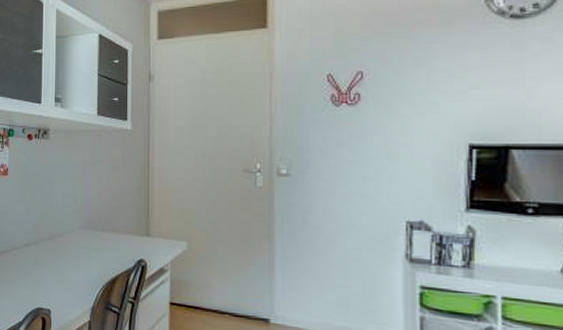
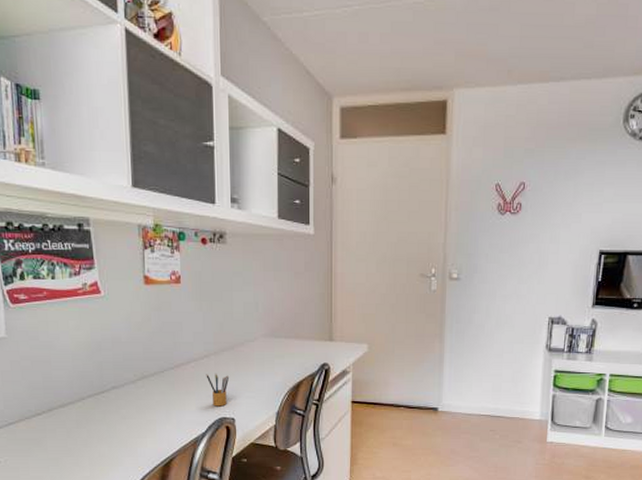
pencil box: none [25,262,47,297] -> present [206,373,230,407]

